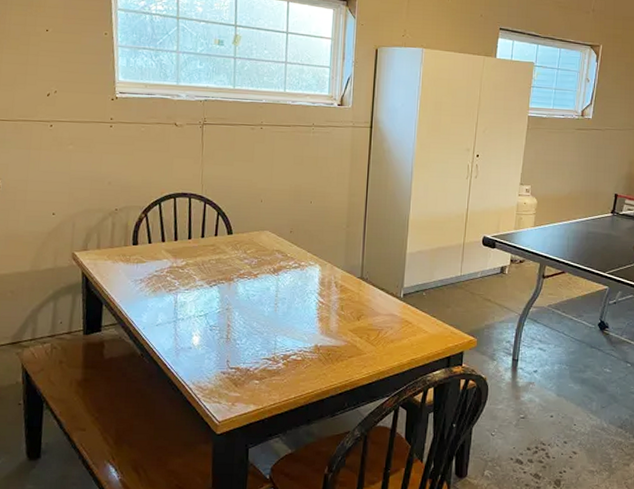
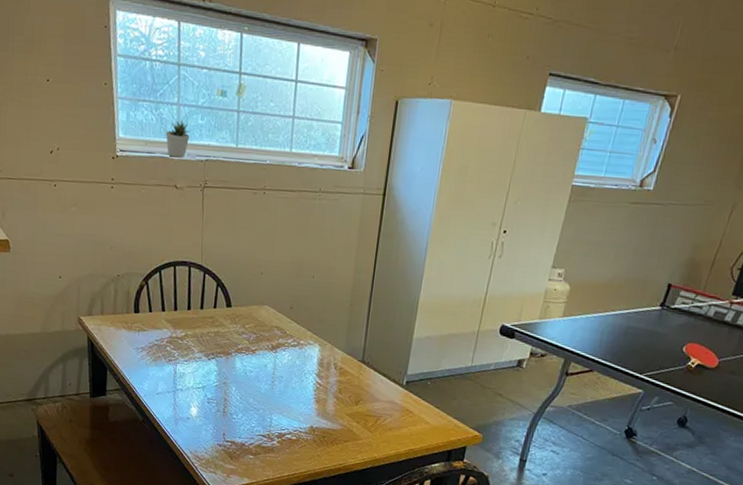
potted plant: none [164,66,189,100] -> present [165,120,190,159]

